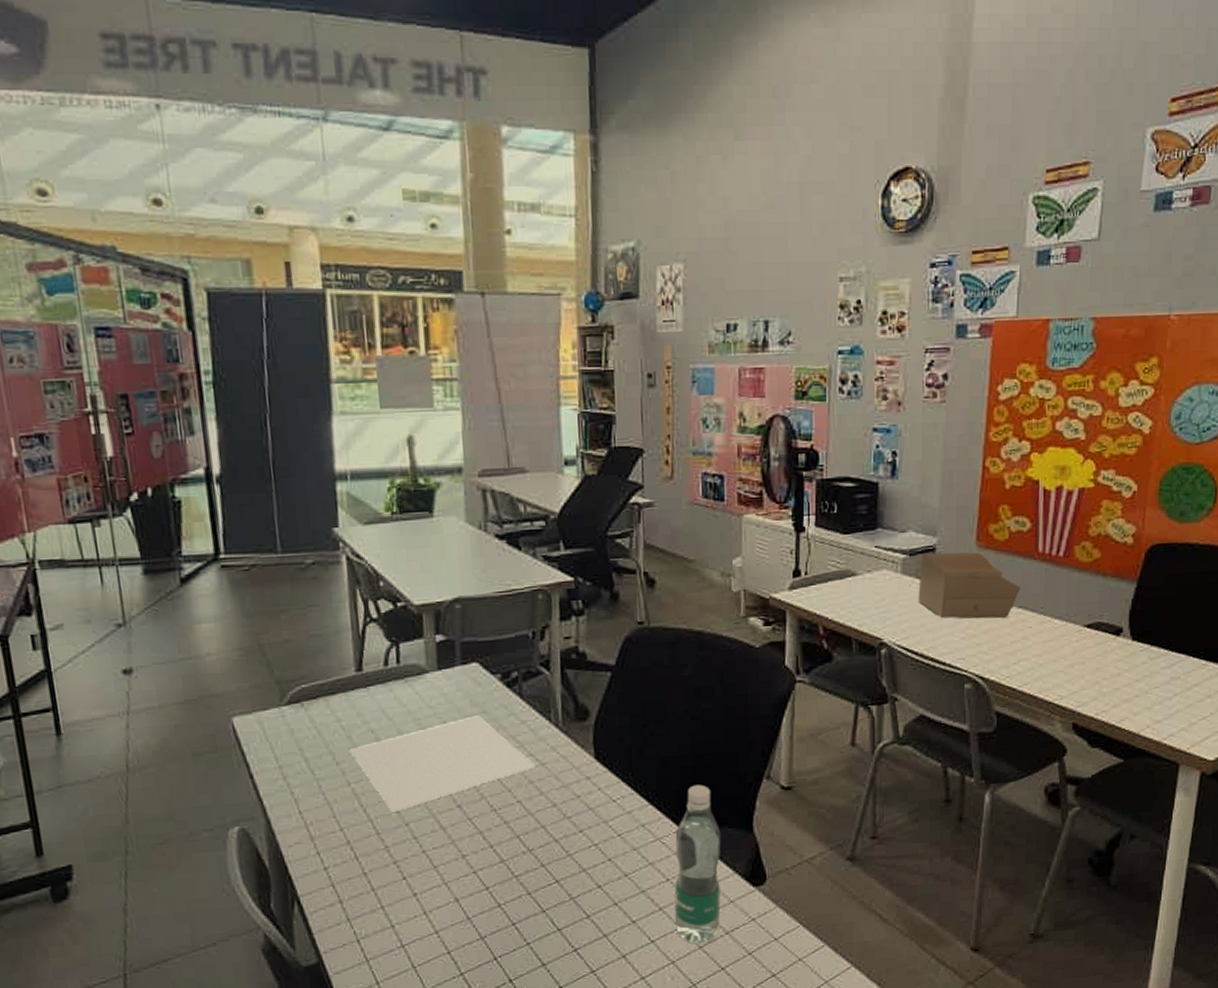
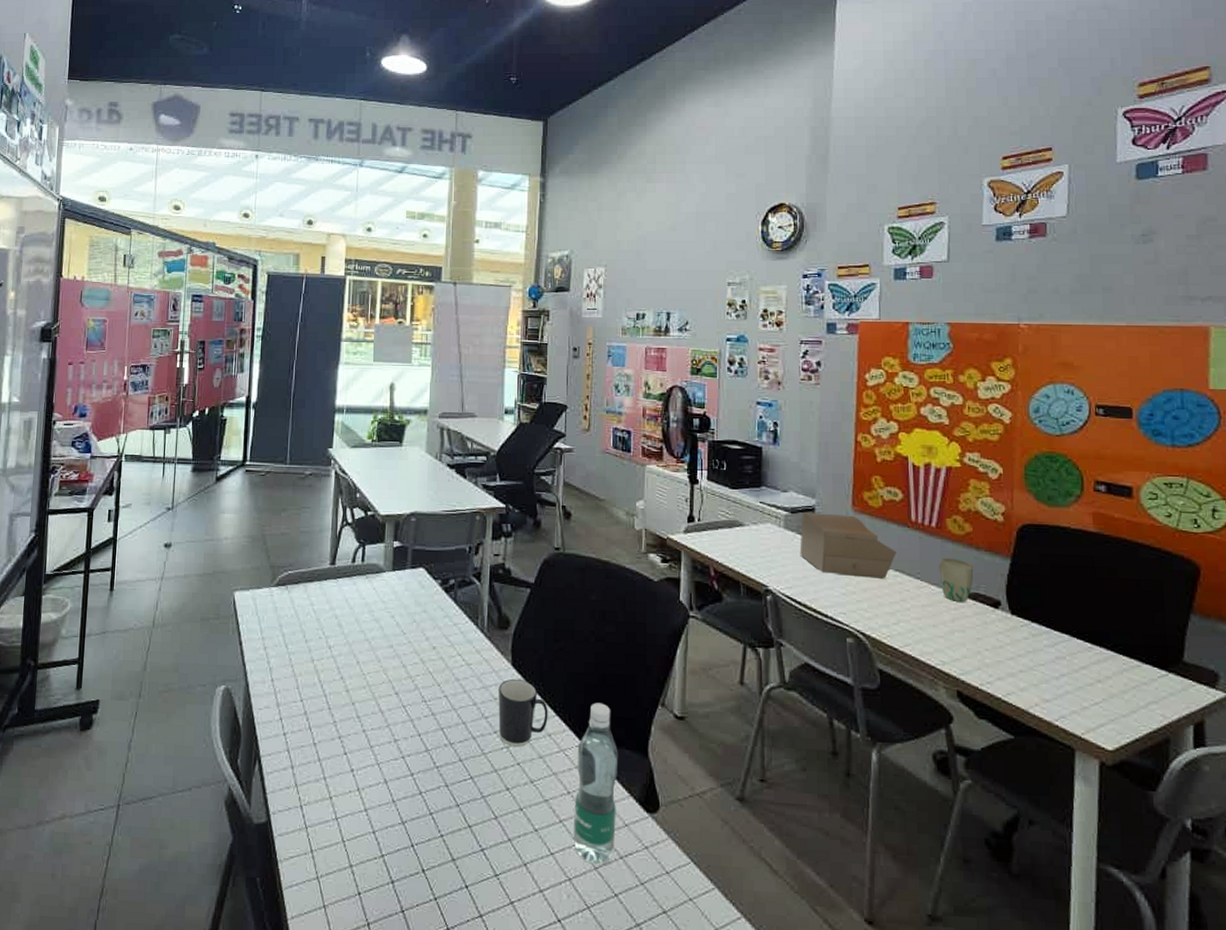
paper sheet: present [350,716,535,812] -> none [318,614,461,691]
mug: none [581,771,641,843] -> present [498,678,548,747]
mug: none [1063,587,1099,633] -> present [939,557,974,602]

